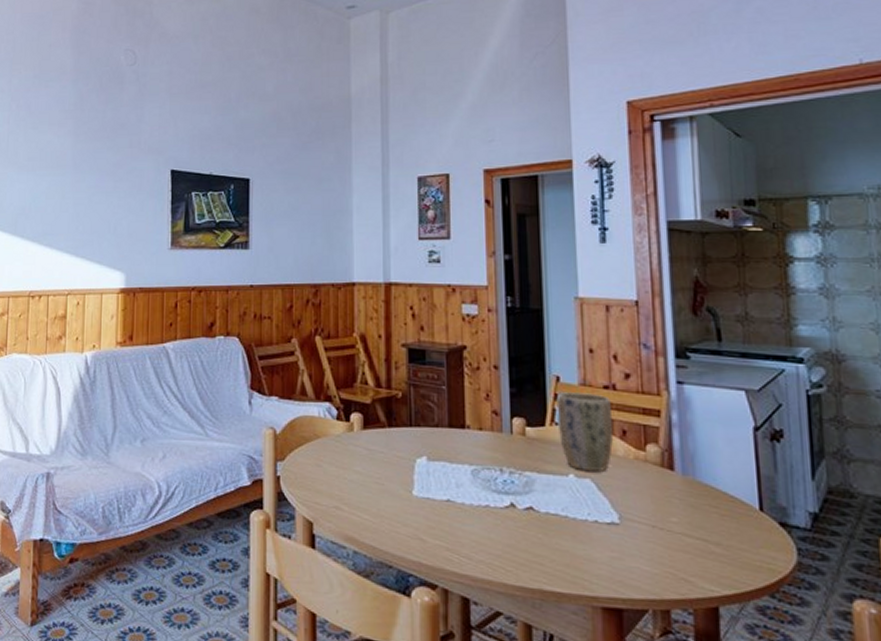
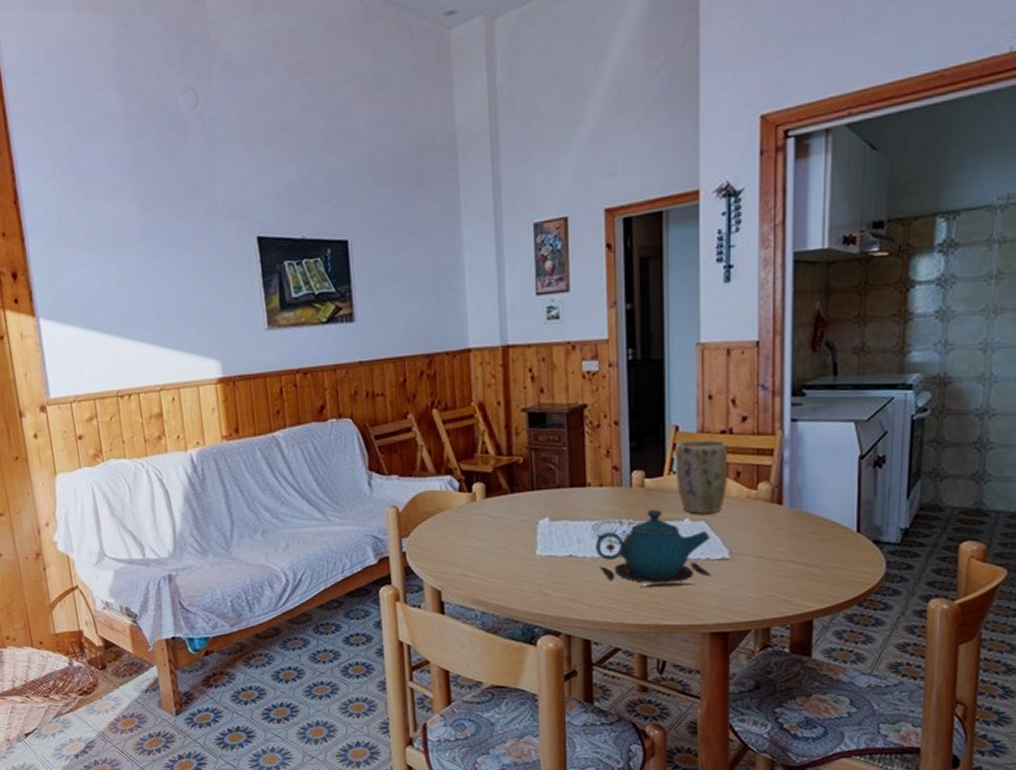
teapot: none [475,461,602,551] -> present [596,510,712,589]

